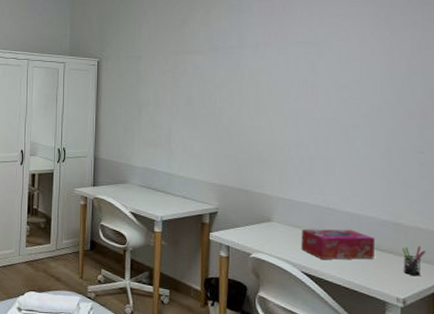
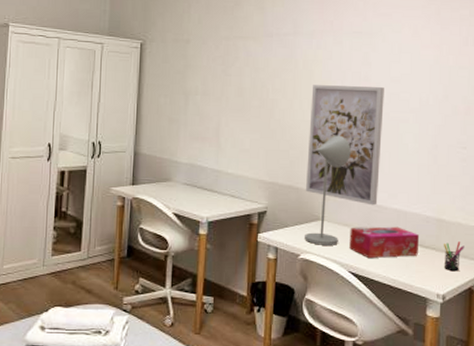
wall art: none [256,93,333,209] -> present [306,85,384,206]
desk lamp: none [256,140,300,246] -> present [305,135,351,245]

